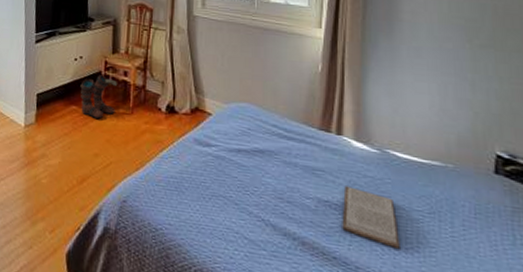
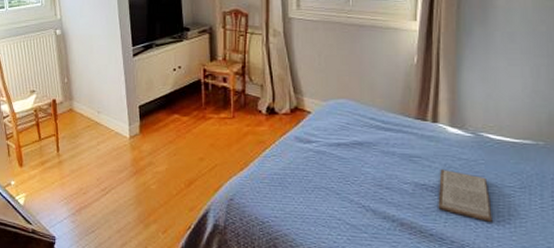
boots: present [80,75,118,119] -> none [181,83,218,125]

